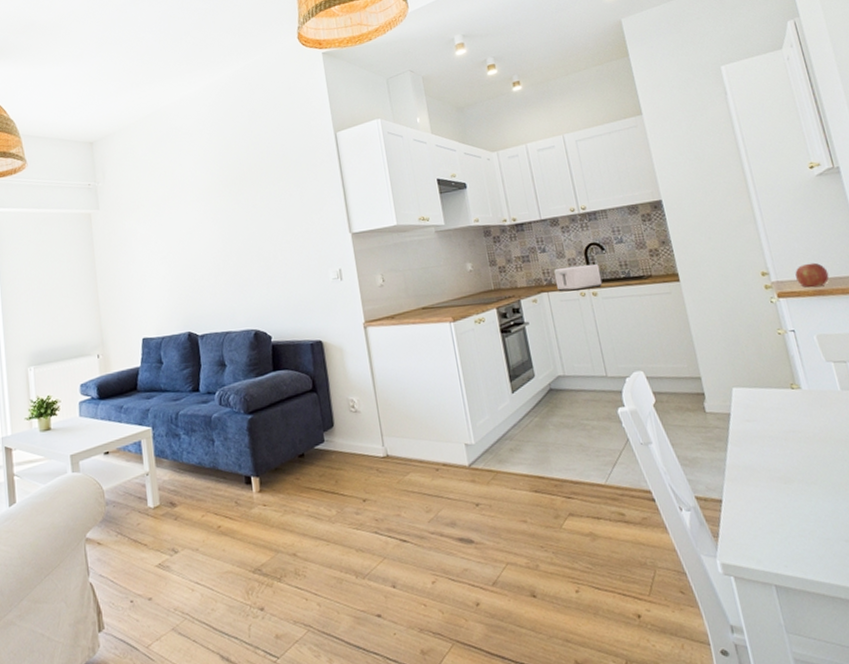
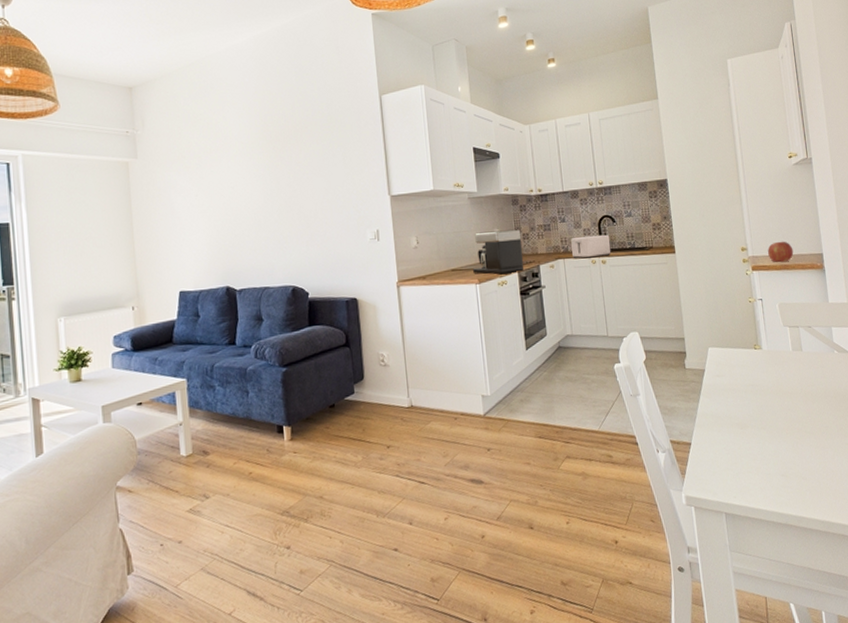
coffee maker: none [445,262,503,312] -> present [473,229,524,275]

